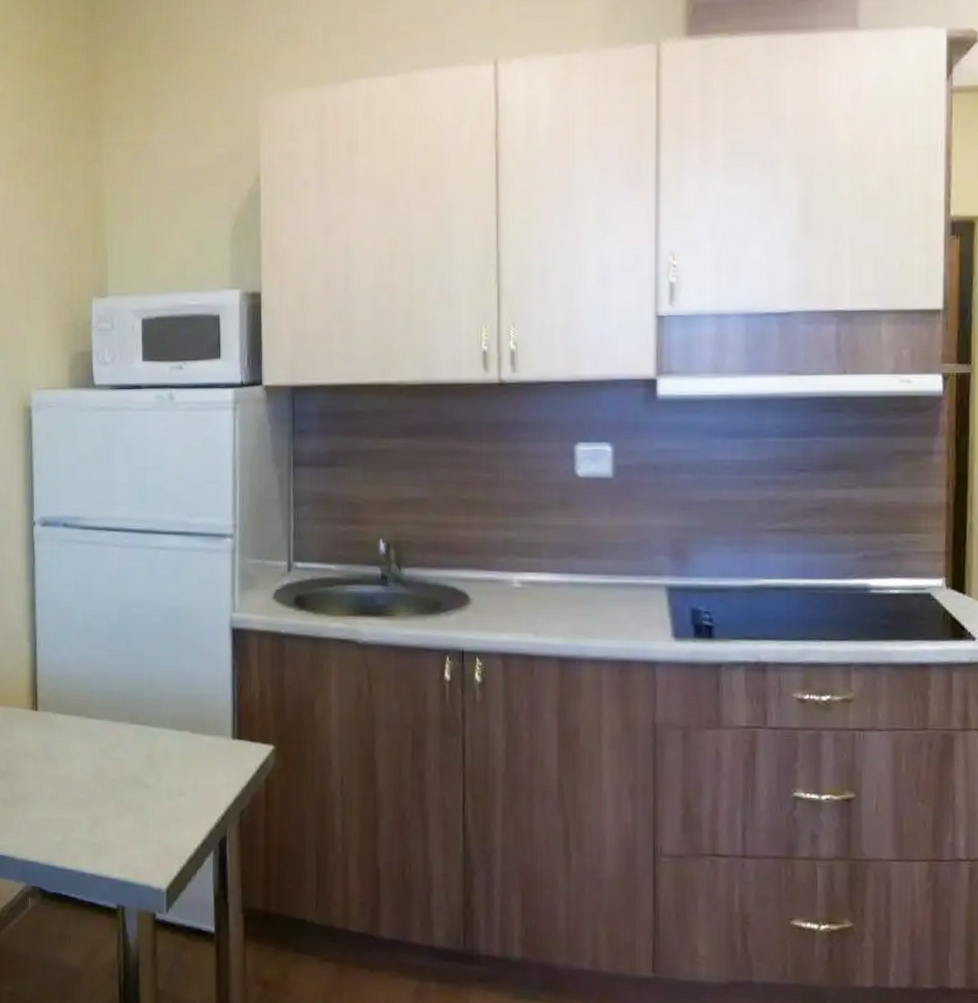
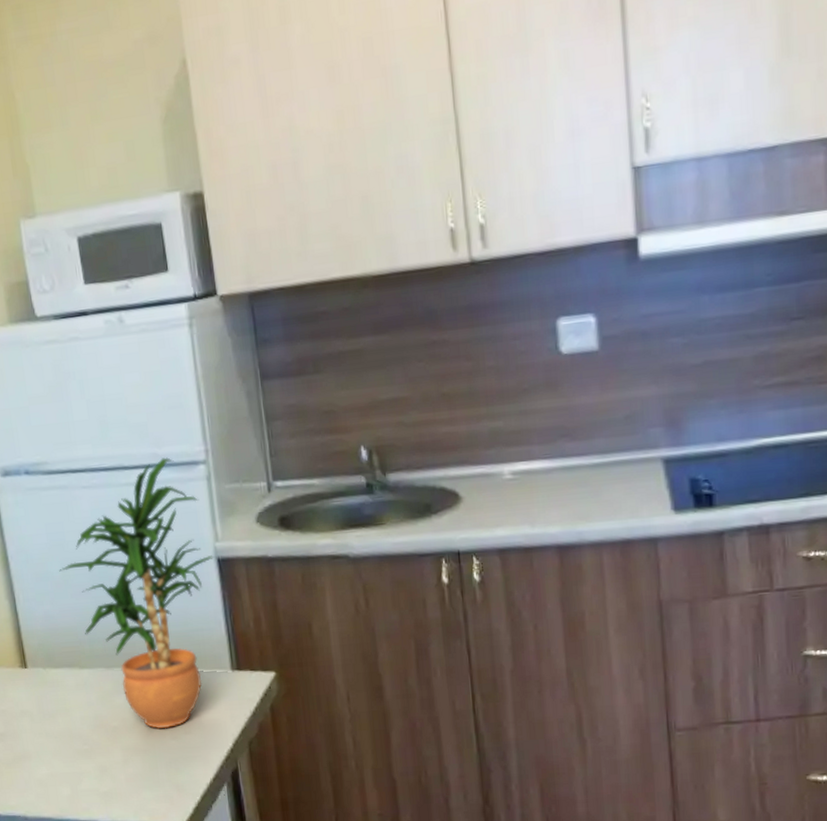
potted plant: none [81,527,230,788] -> present [59,457,215,730]

